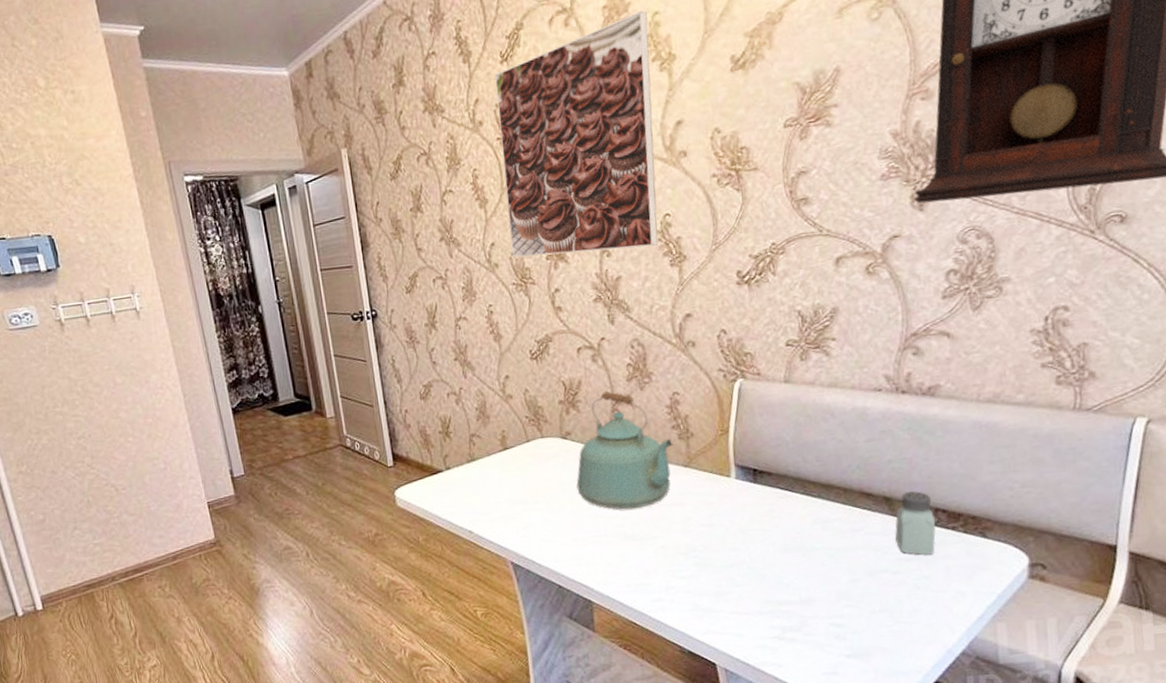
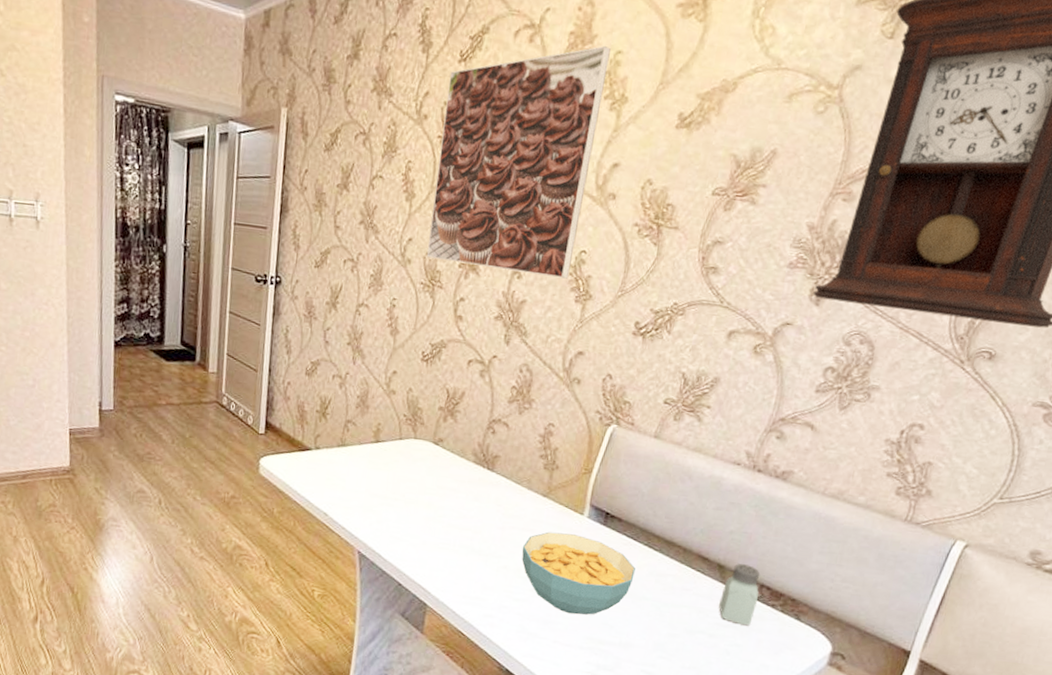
kettle: present [576,391,673,510] -> none [437,408,538,526]
cereal bowl: none [675,498,799,581] -> present [521,531,636,615]

